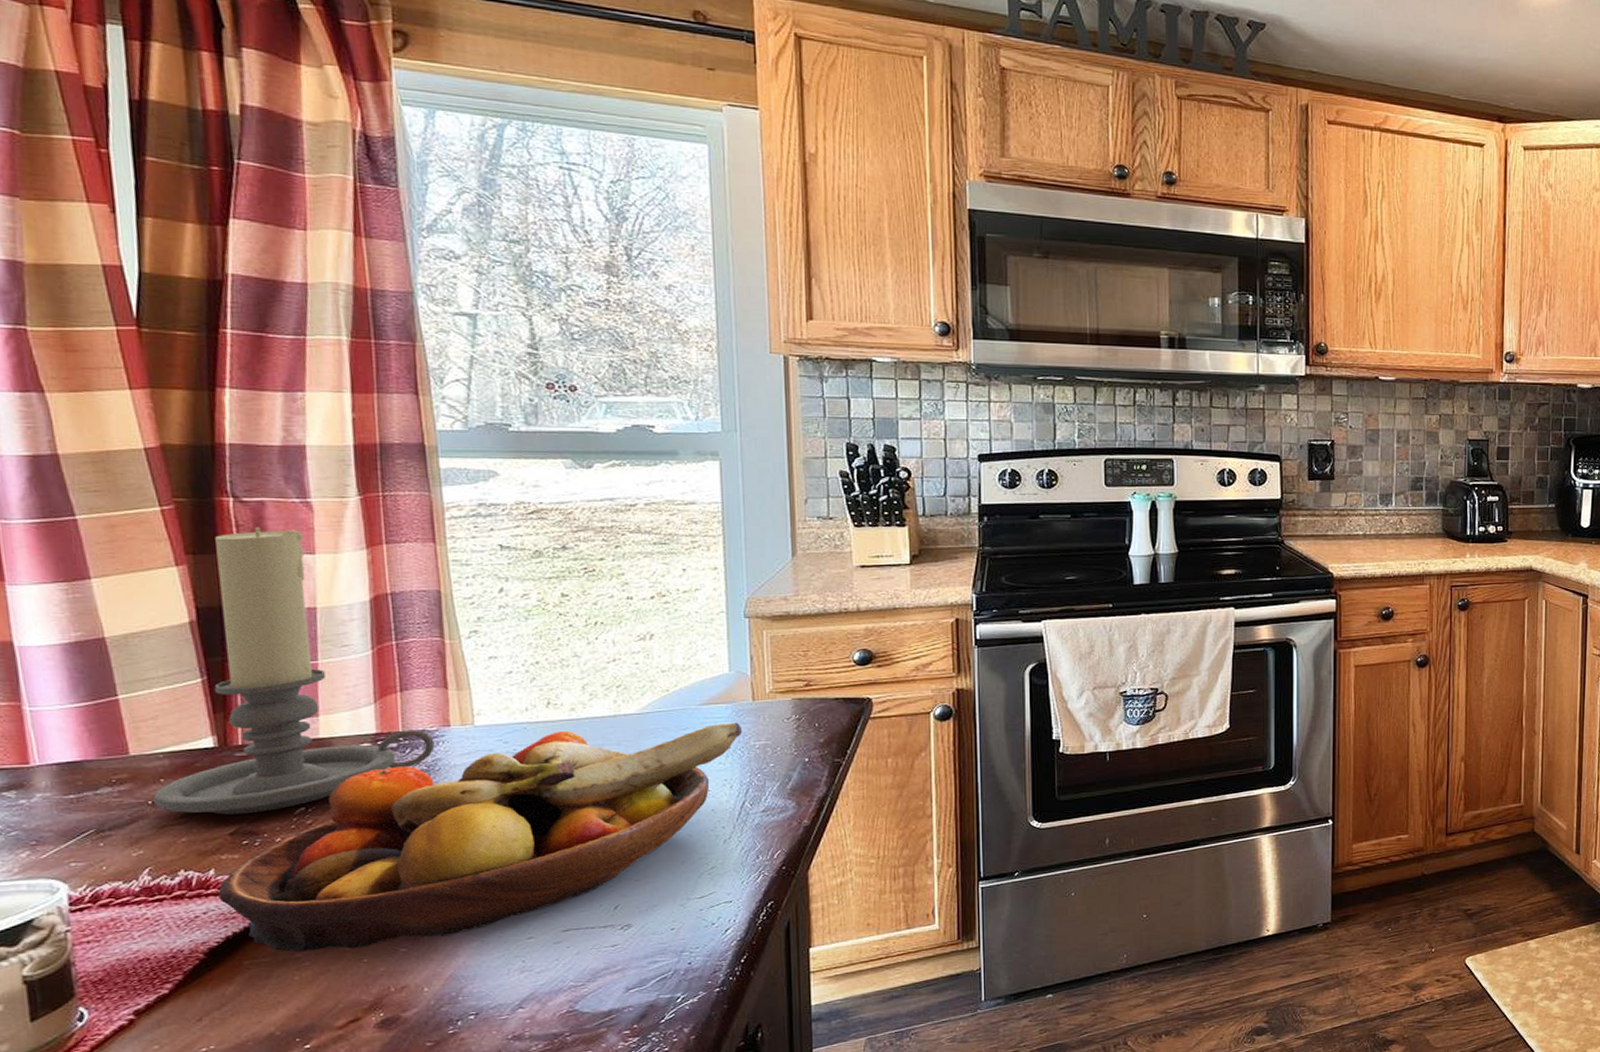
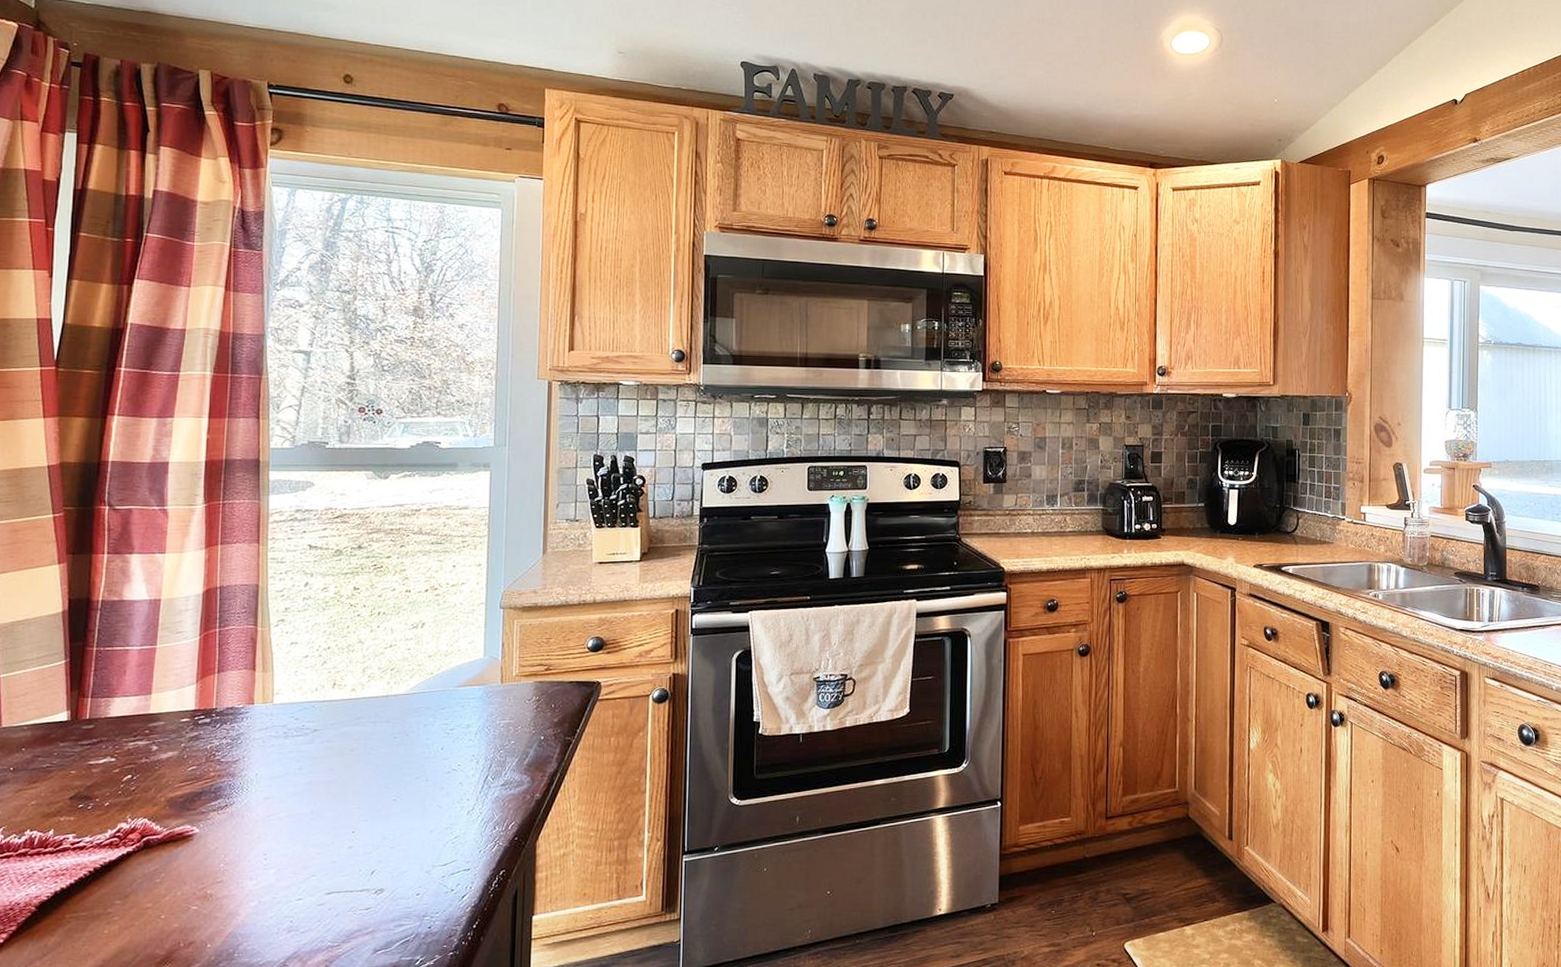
candle holder: present [153,527,435,815] -> none [14,530,240,781]
fruit bowl: present [218,722,743,953] -> none [54,703,491,908]

